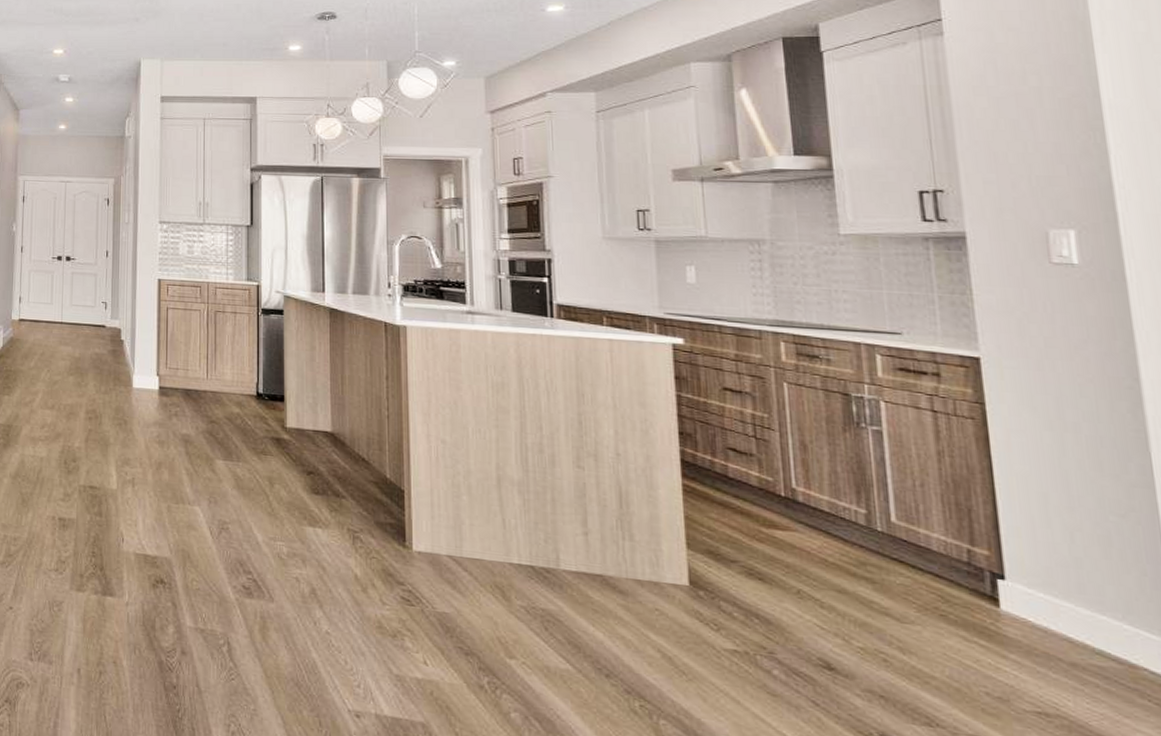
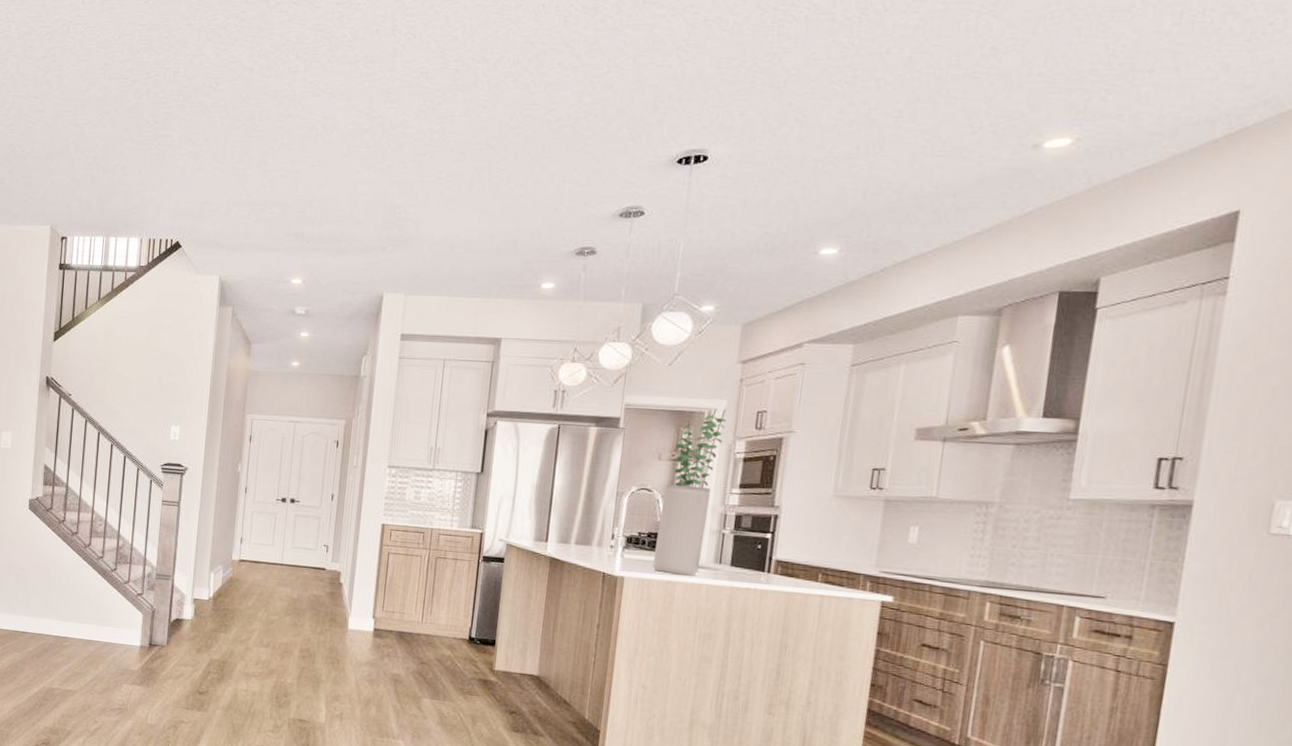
vase: none [433,156,484,323] -> present [652,408,726,576]

